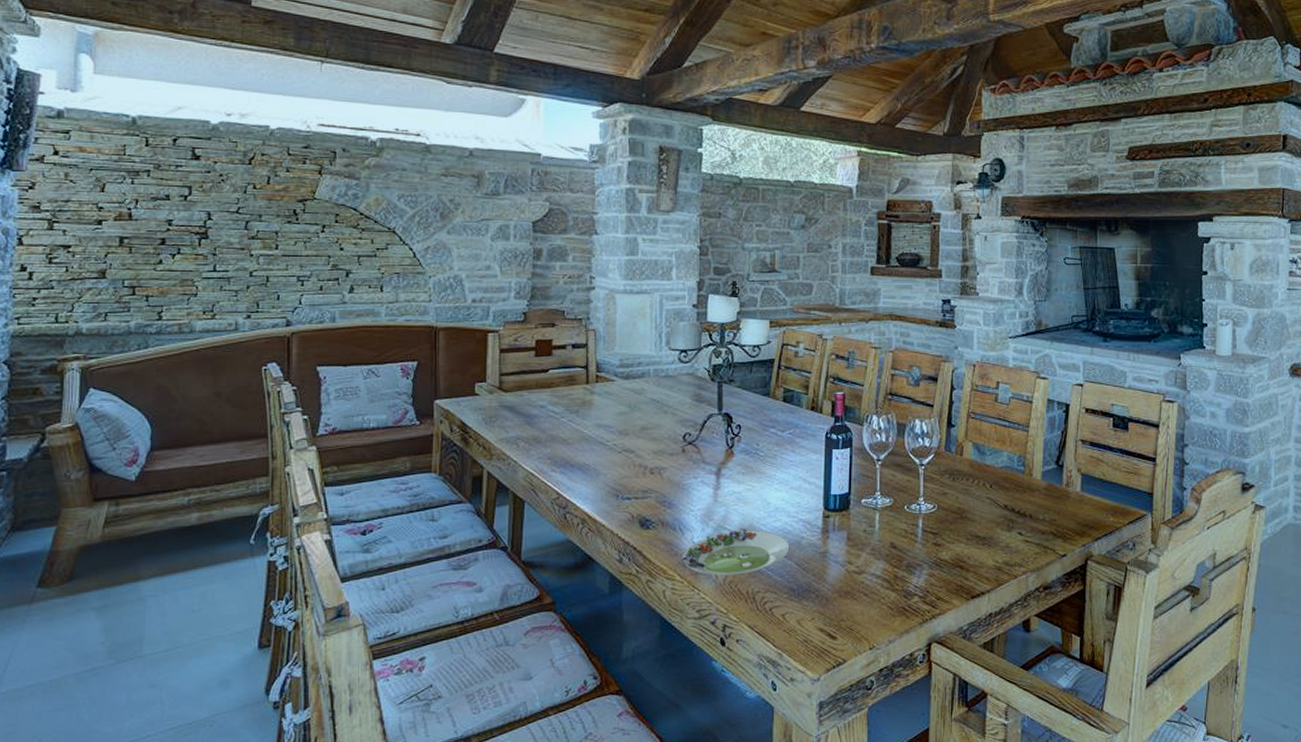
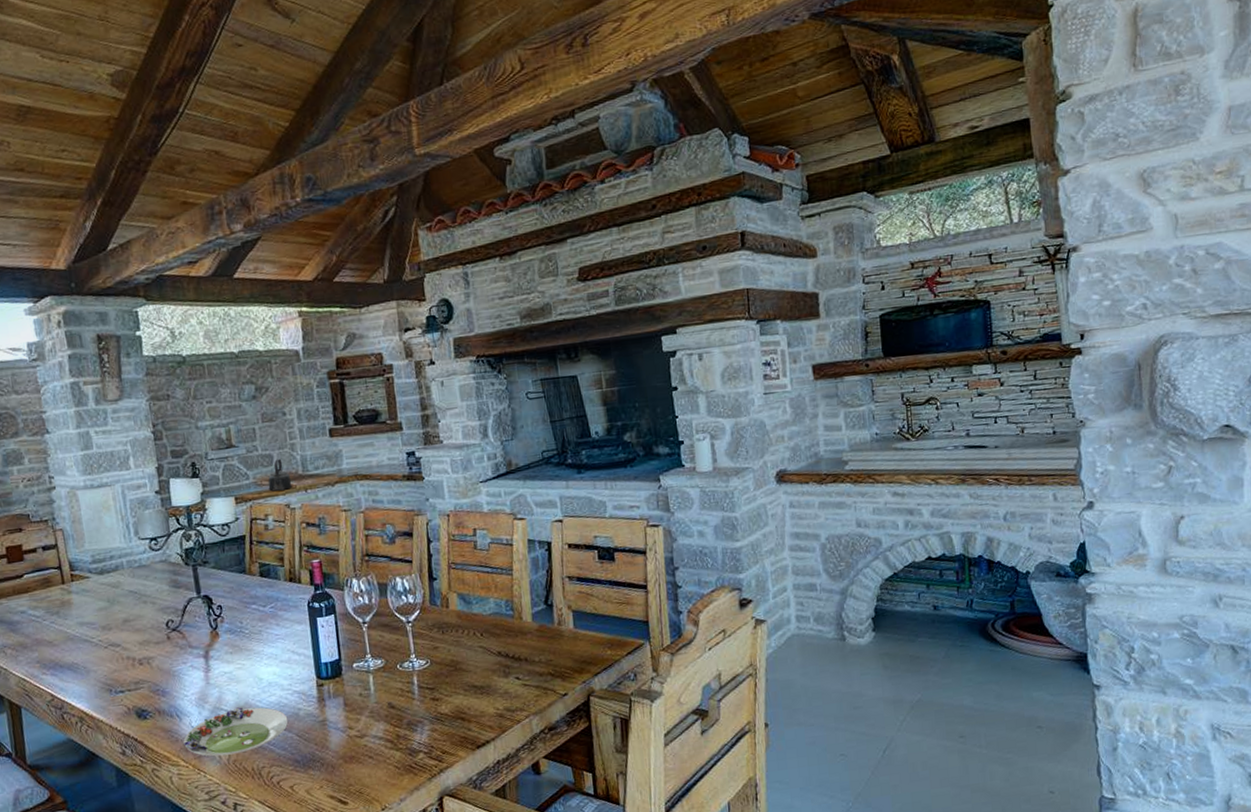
kettle: none [804,289,828,321] -> present [268,458,292,492]

